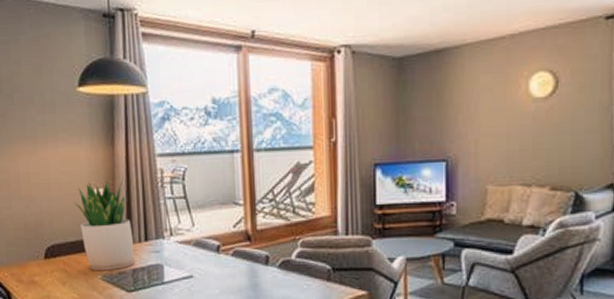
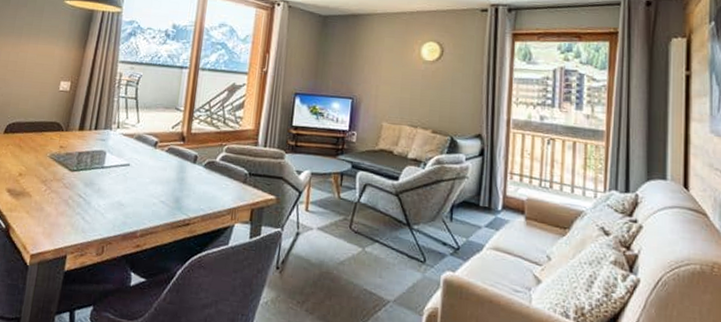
planter: present [75,176,135,271] -> none [40,73,89,151]

